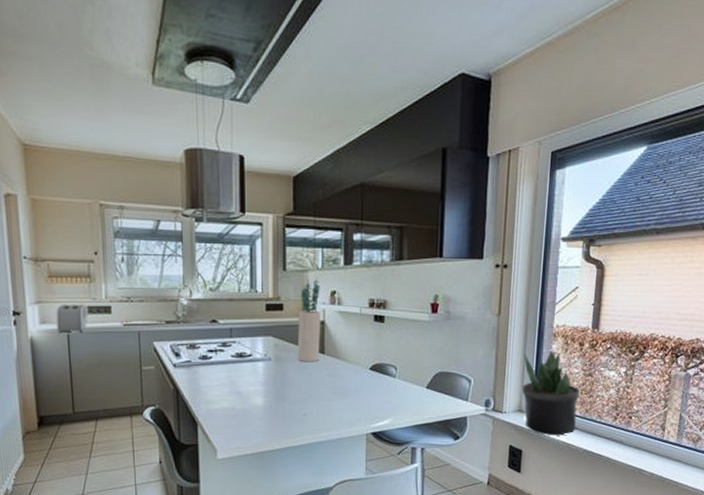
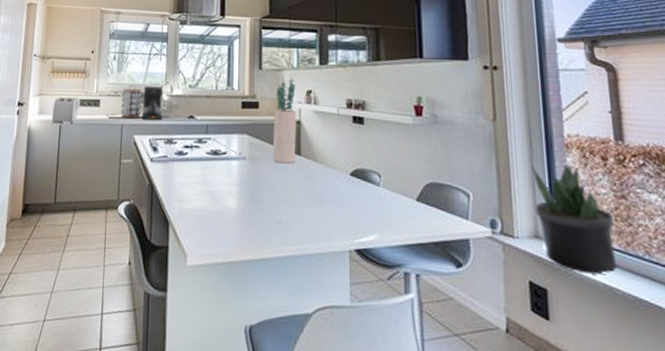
spice rack: none [135,289,159,325] -> present [121,85,142,119]
coffee maker: none [159,290,183,326] -> present [141,86,164,120]

